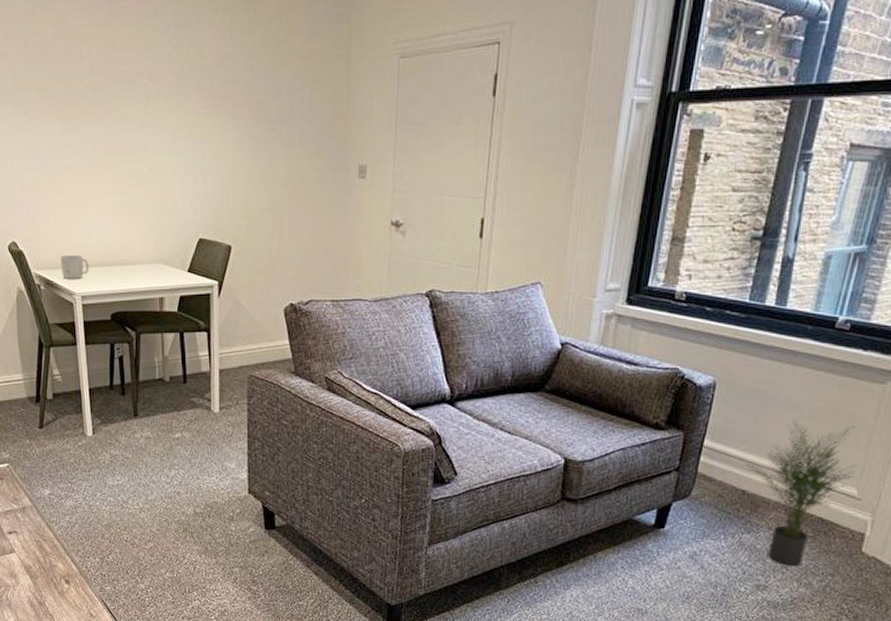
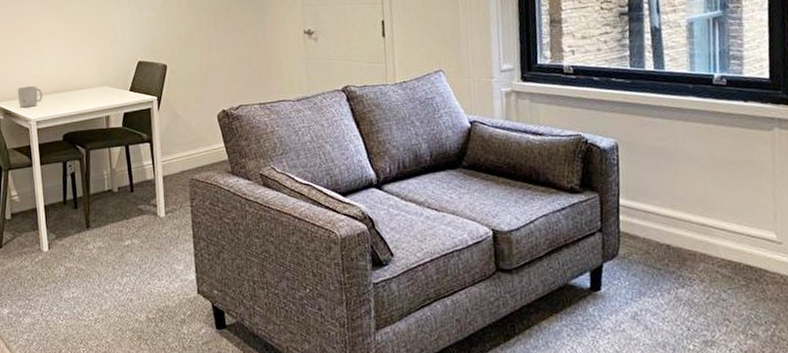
potted plant: present [742,419,857,565] -> none [660,171,770,317]

